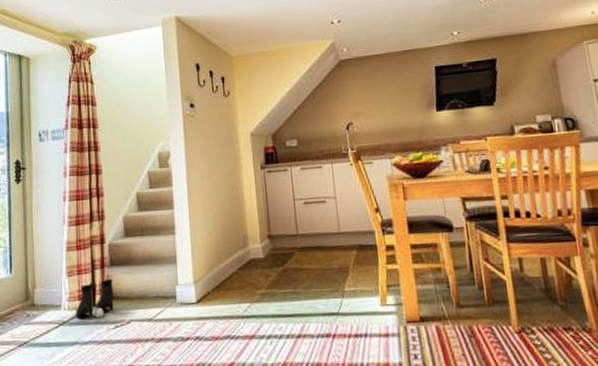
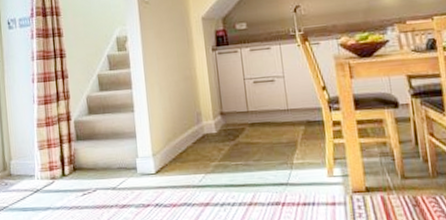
boots: present [76,279,114,317] -> none [47,152,82,186]

